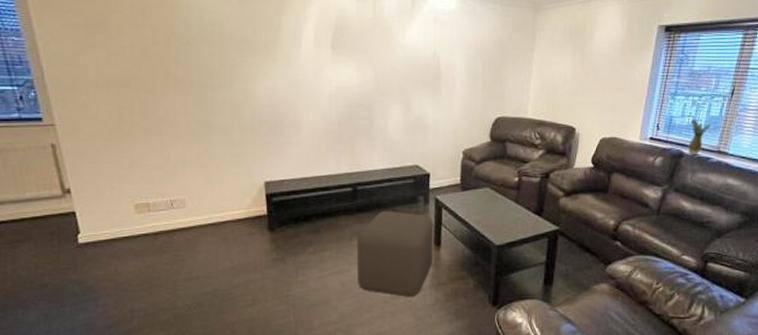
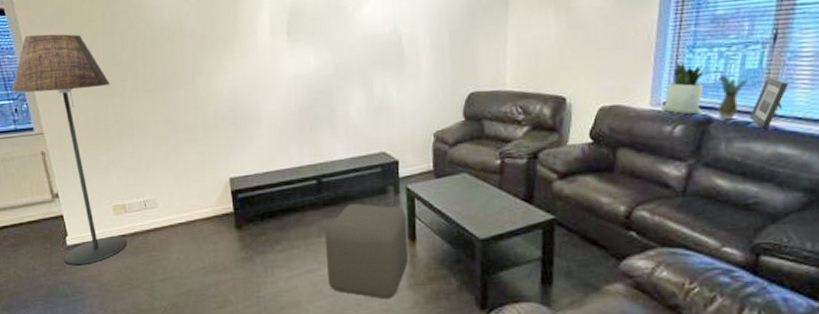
floor lamp: none [16,18,149,265] -> present [11,34,127,266]
planter: none [647,106,683,149] -> present [660,62,707,115]
picture frame: none [710,123,739,165] -> present [749,77,789,130]

